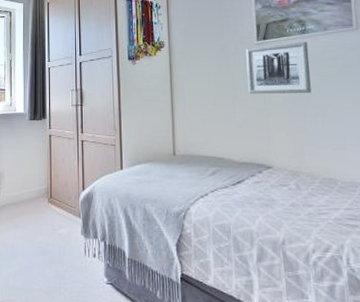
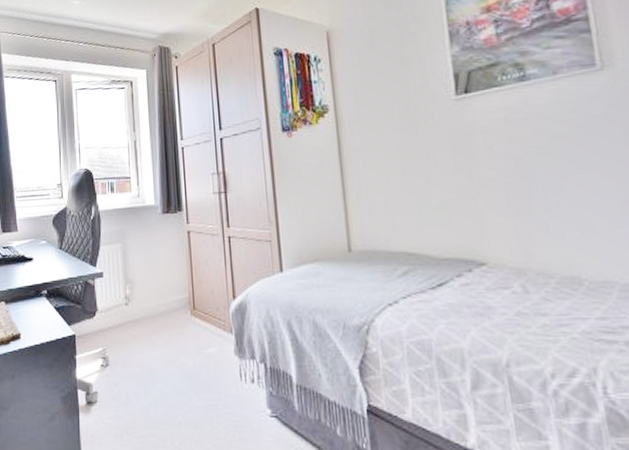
wall art: present [245,42,311,94] -> none [440,92,538,167]

